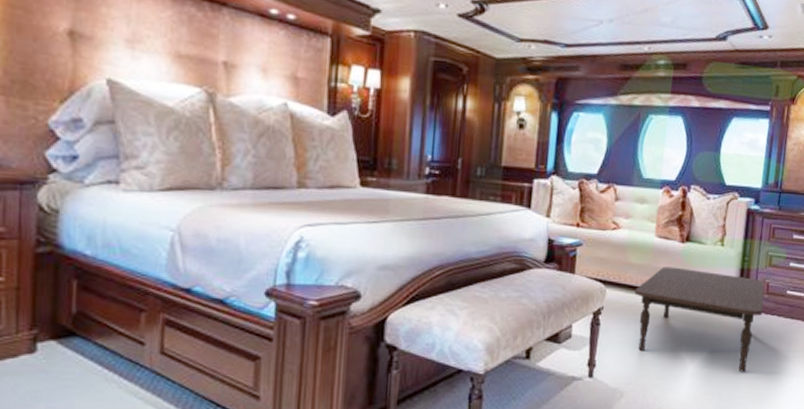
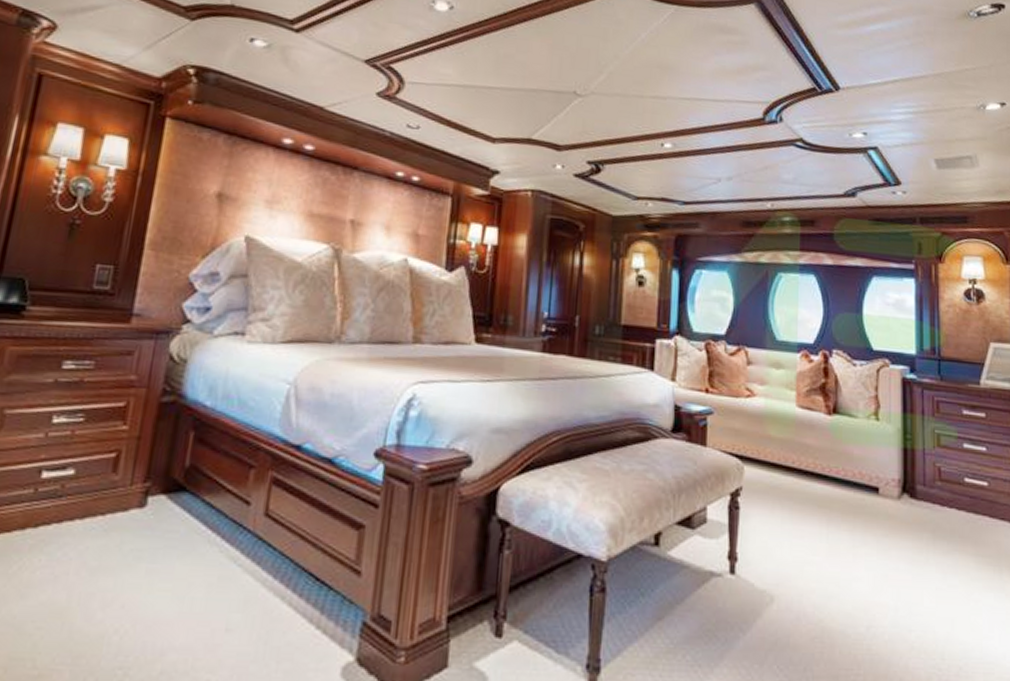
coffee table: present [634,266,765,372] -> none [777,442,938,580]

